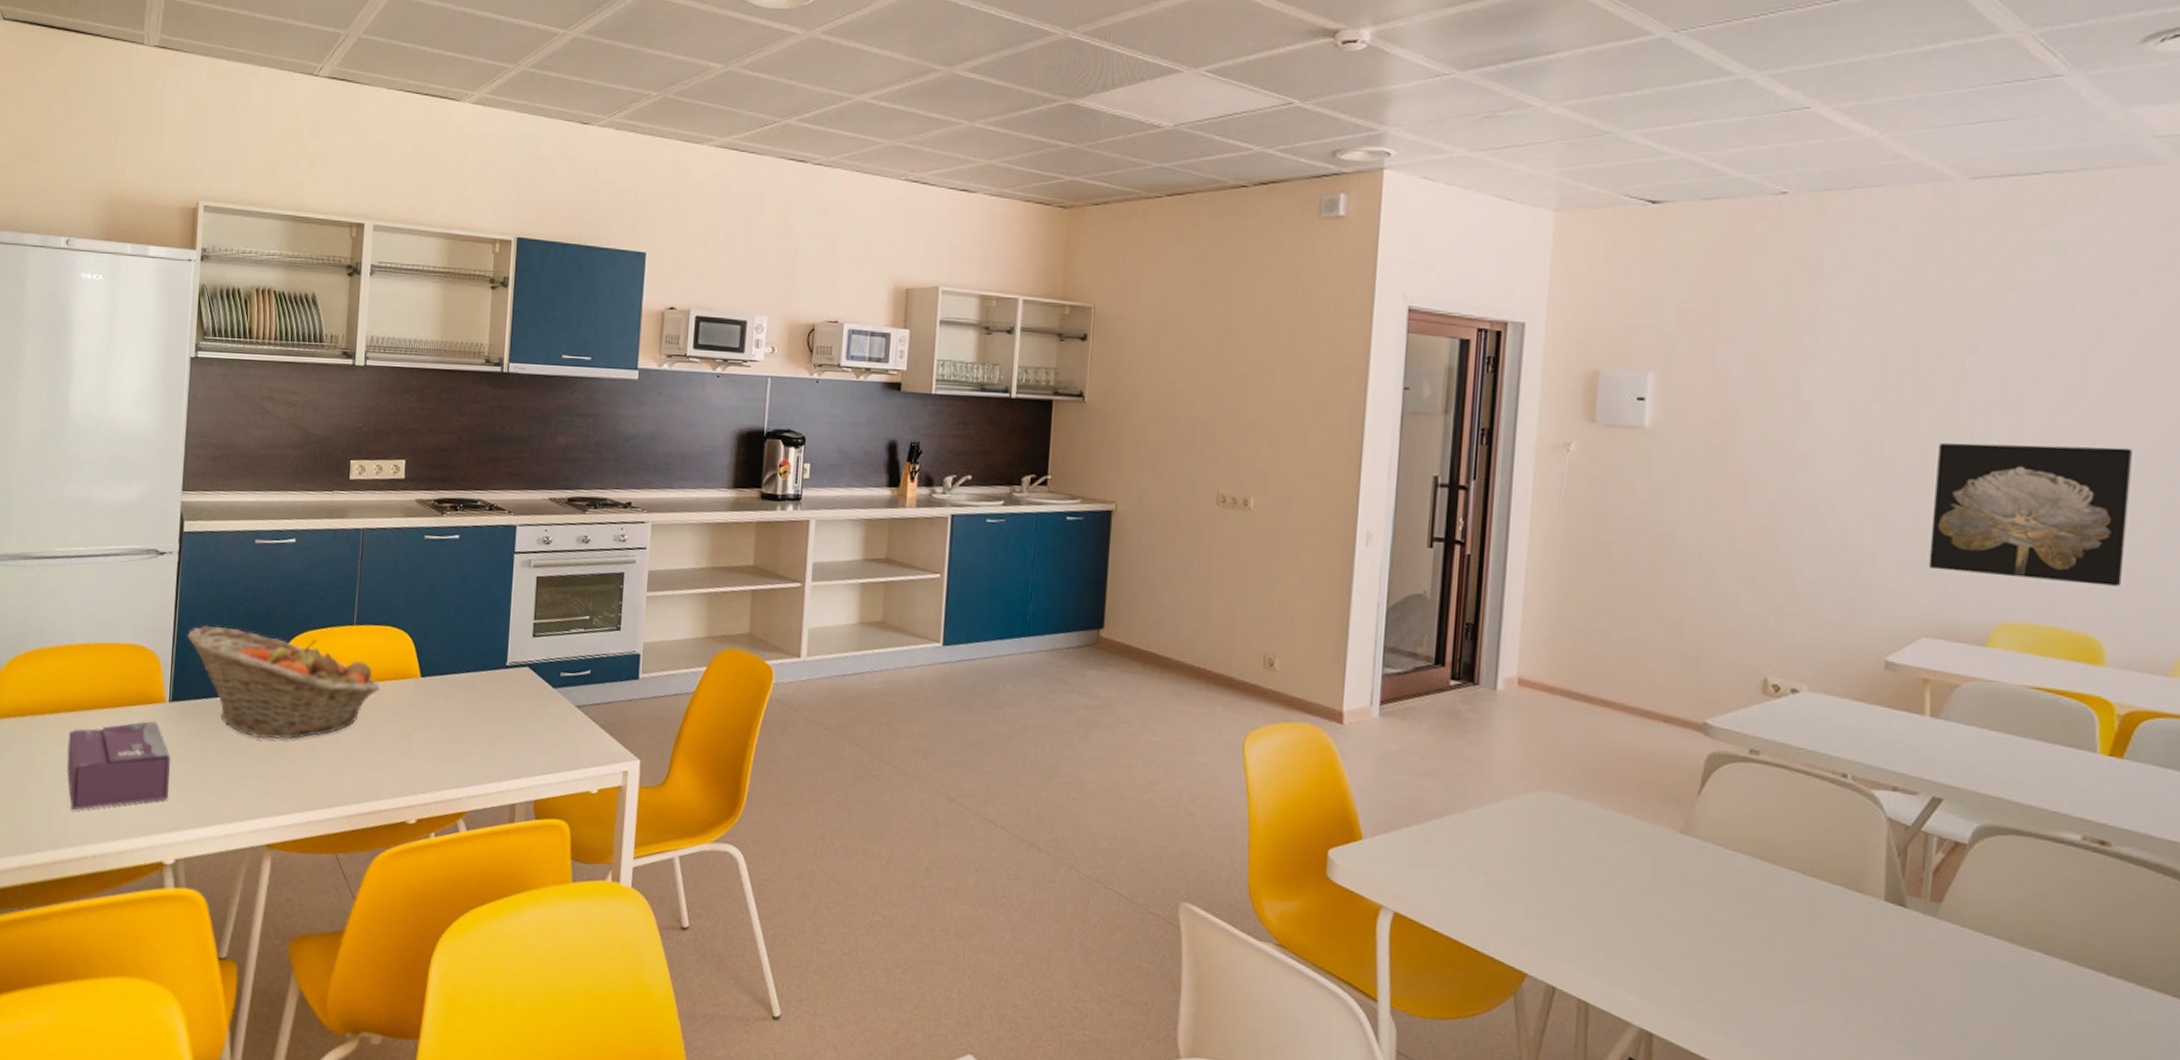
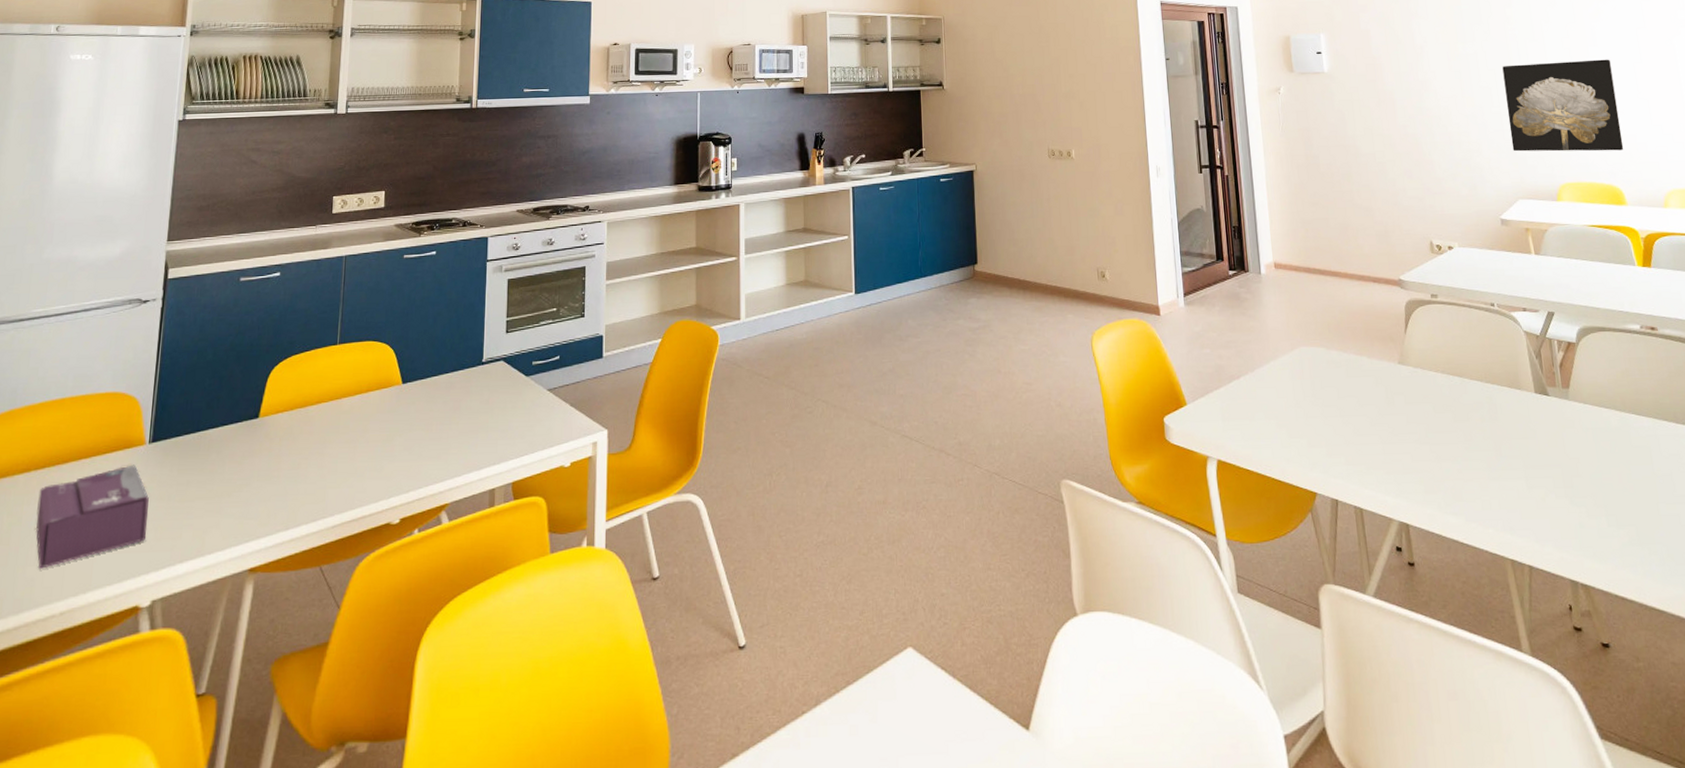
fruit basket: present [186,625,380,739] -> none [168,363,363,465]

